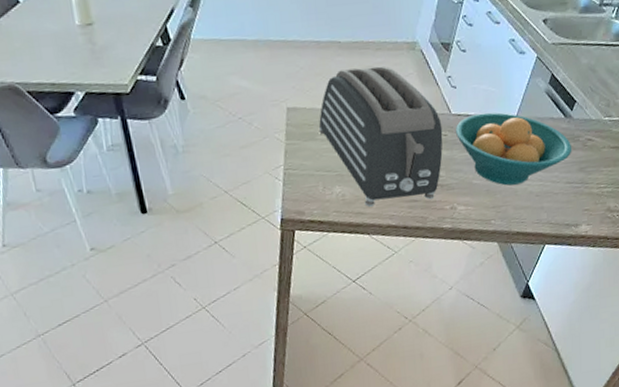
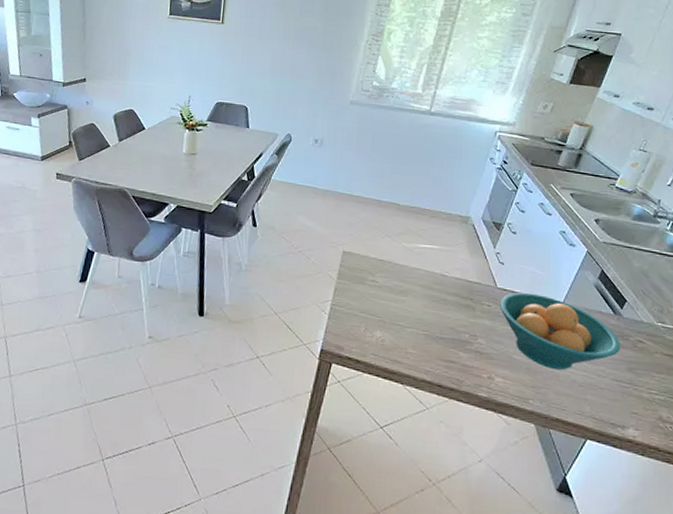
toaster: present [318,66,443,207] -> none [368,228,487,365]

